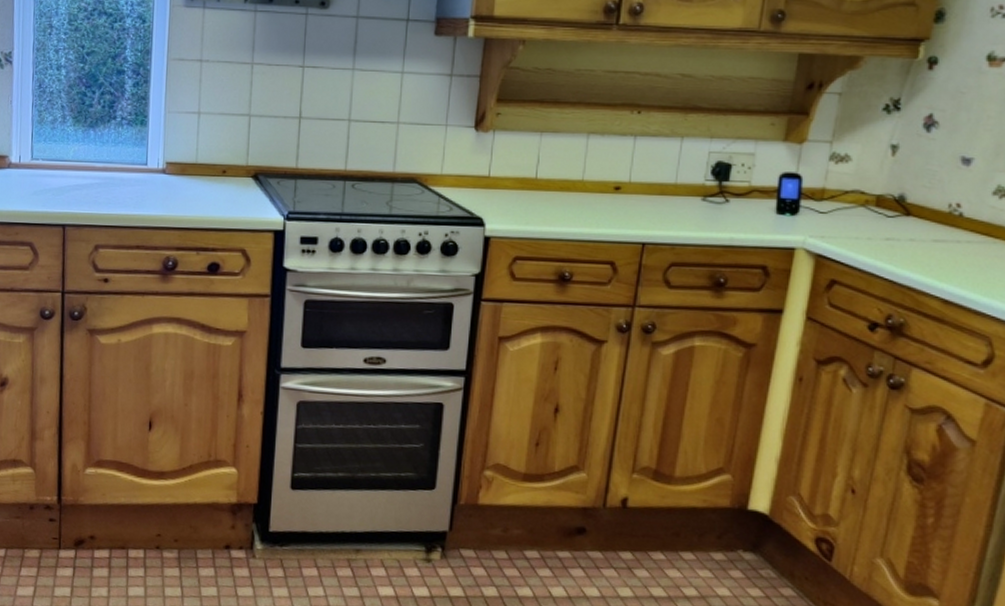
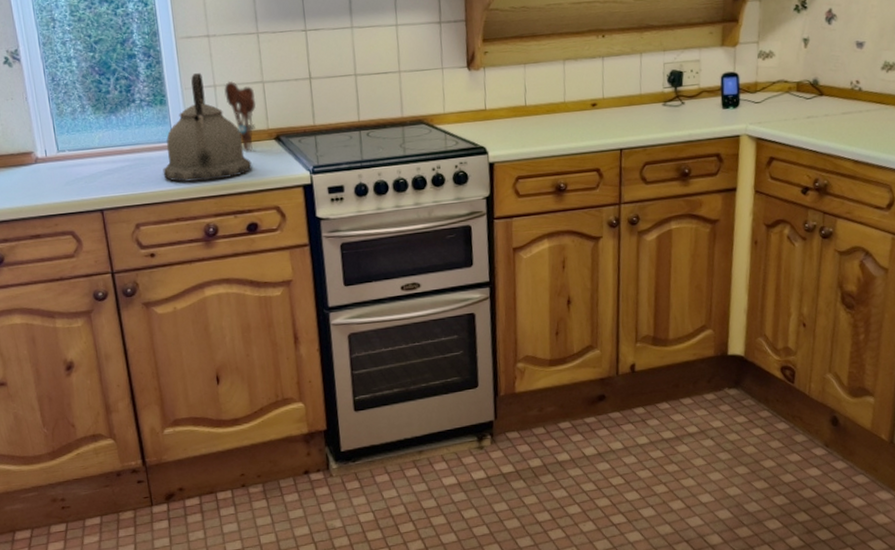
kettle: none [131,98,224,212] -> present [163,73,252,182]
utensil holder: none [208,109,239,186] -> present [224,80,256,152]

